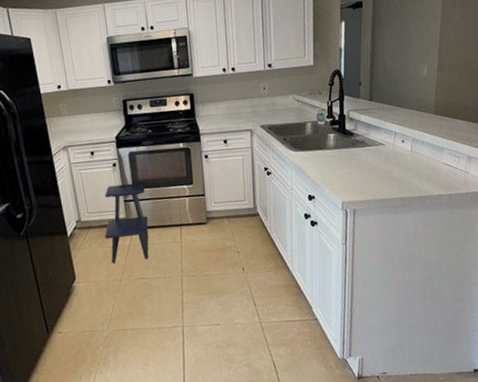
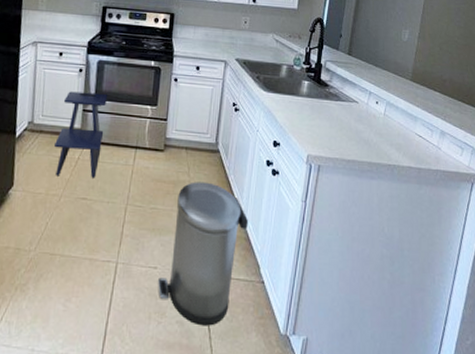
pedal bin: none [222,243,296,364] -> present [158,182,249,326]

